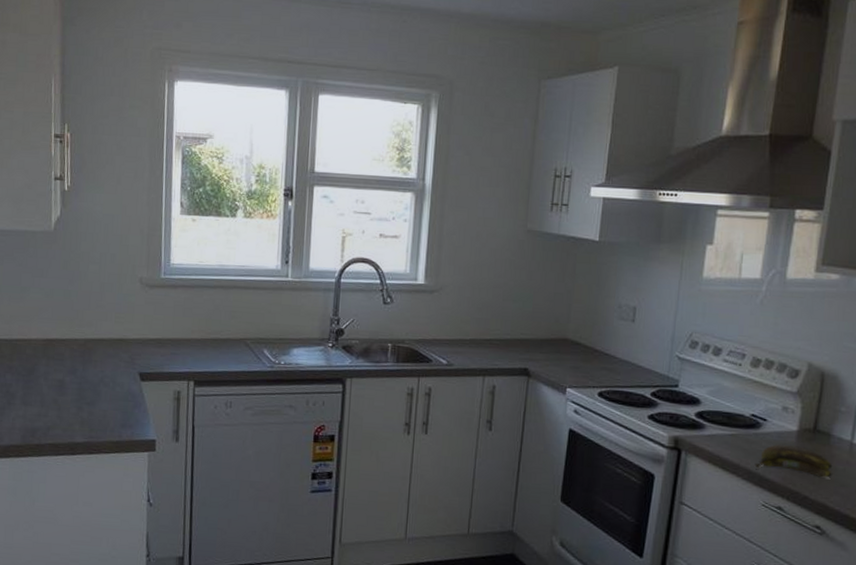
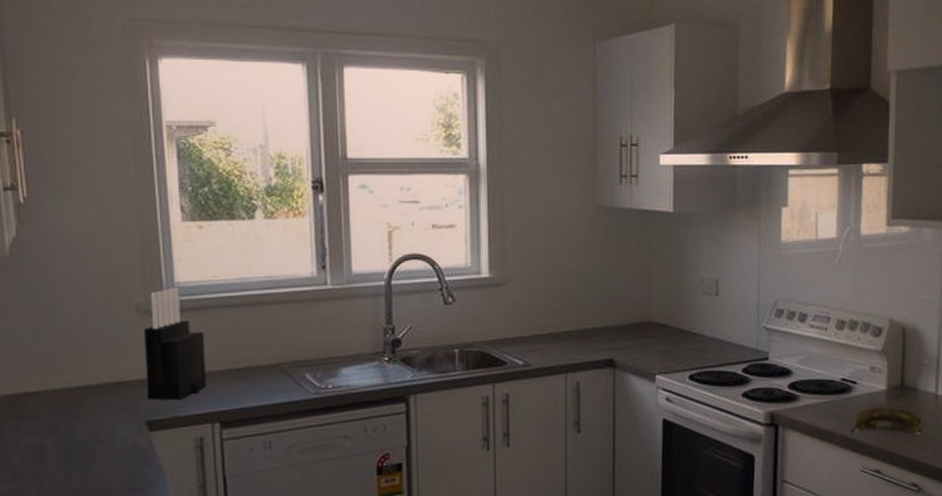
knife block: none [142,267,189,359] -> present [143,287,206,401]

